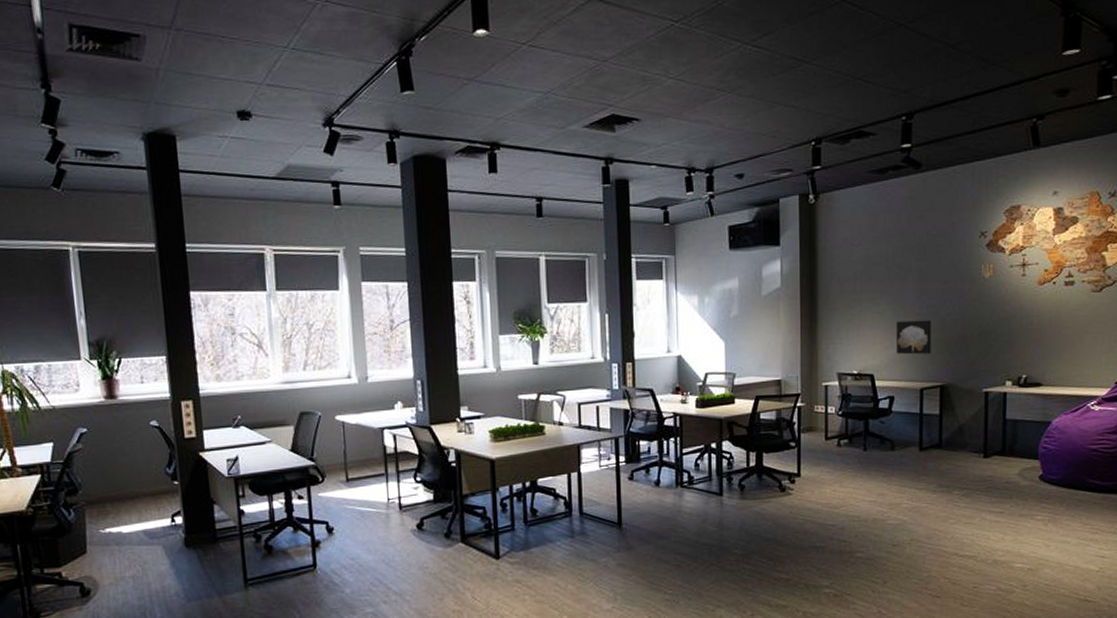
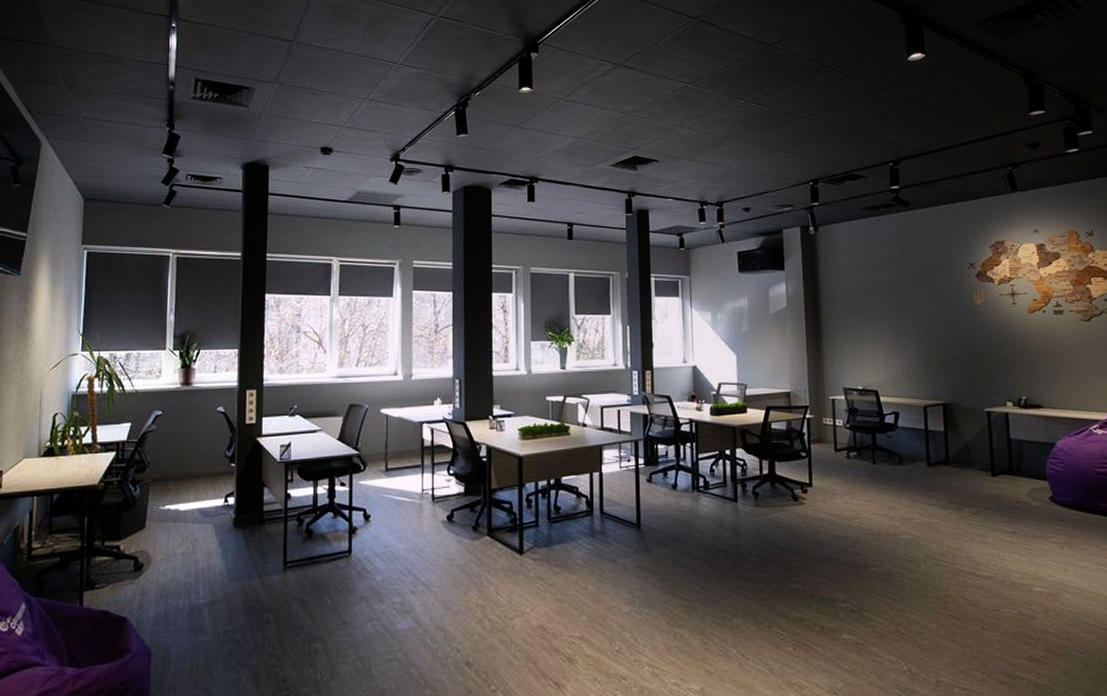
wall art: present [897,320,931,355] -> none [897,341,932,373]

